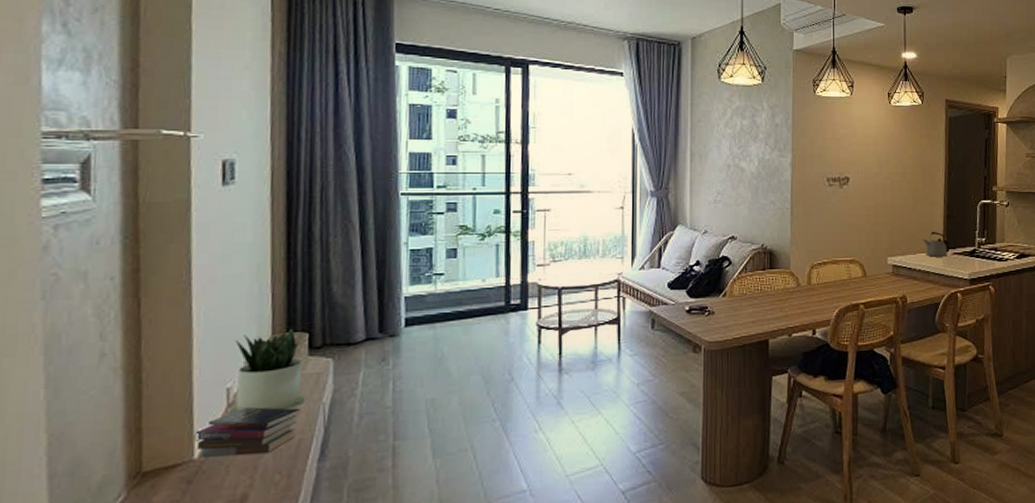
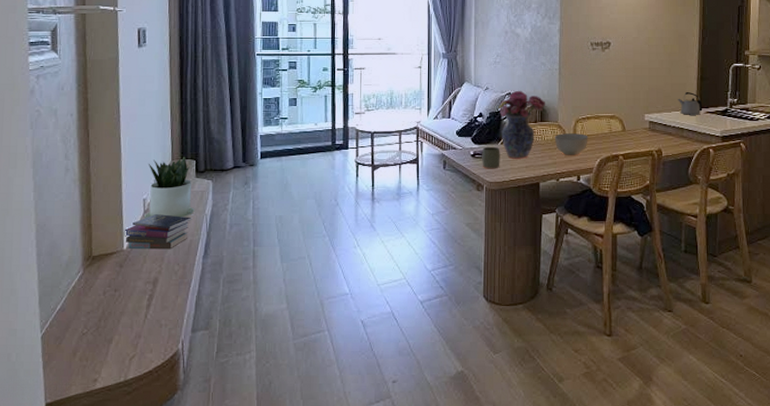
mug: none [699,299,722,327] -> present [482,146,500,169]
flower arrangement: none [719,233,776,313] -> present [498,90,546,159]
bowl: none [786,281,825,308] -> present [554,133,588,156]

